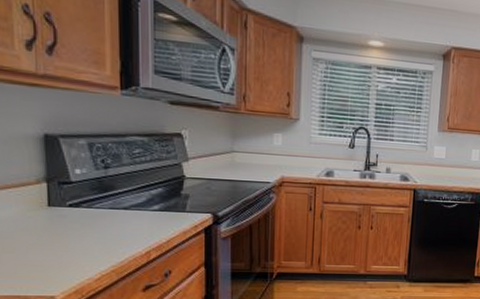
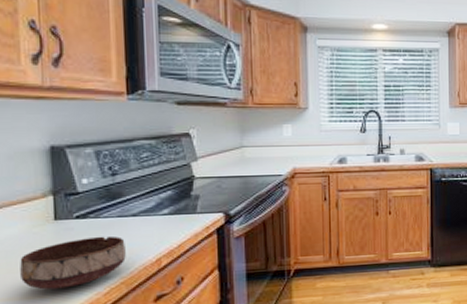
bowl: none [14,225,117,271] -> present [20,236,126,290]

